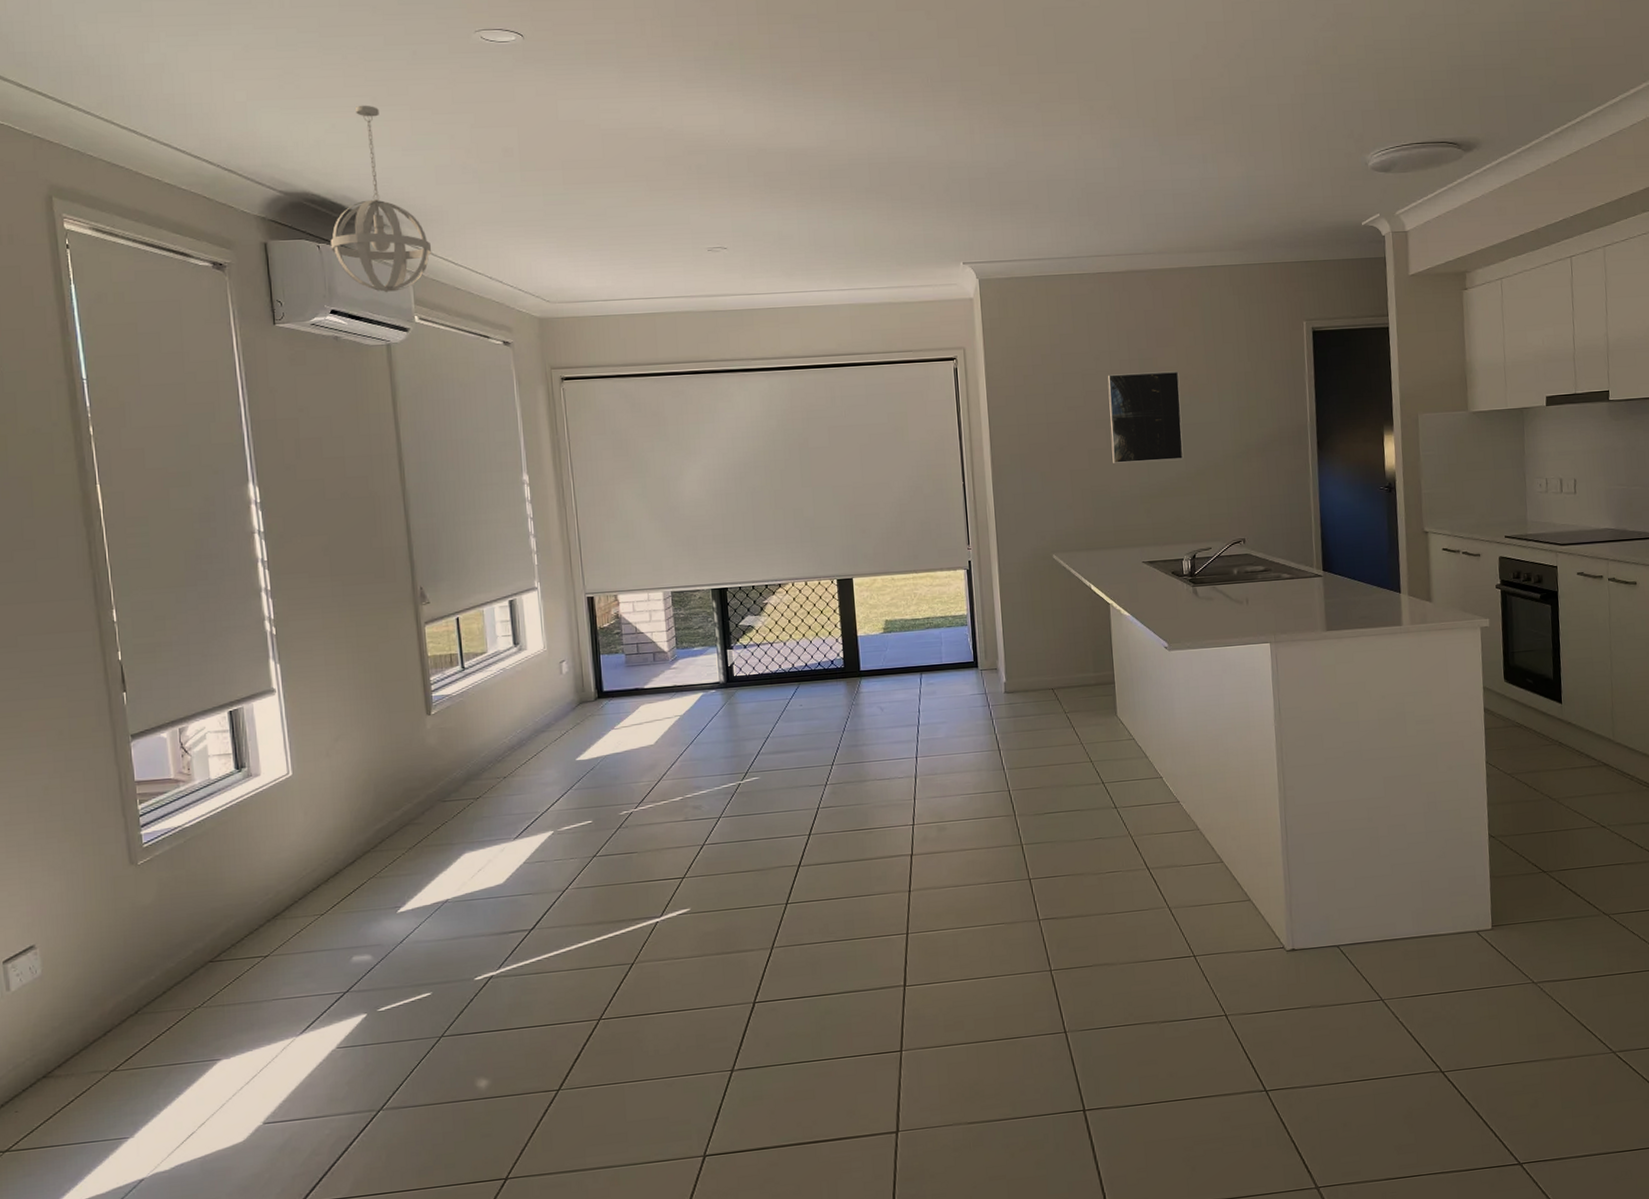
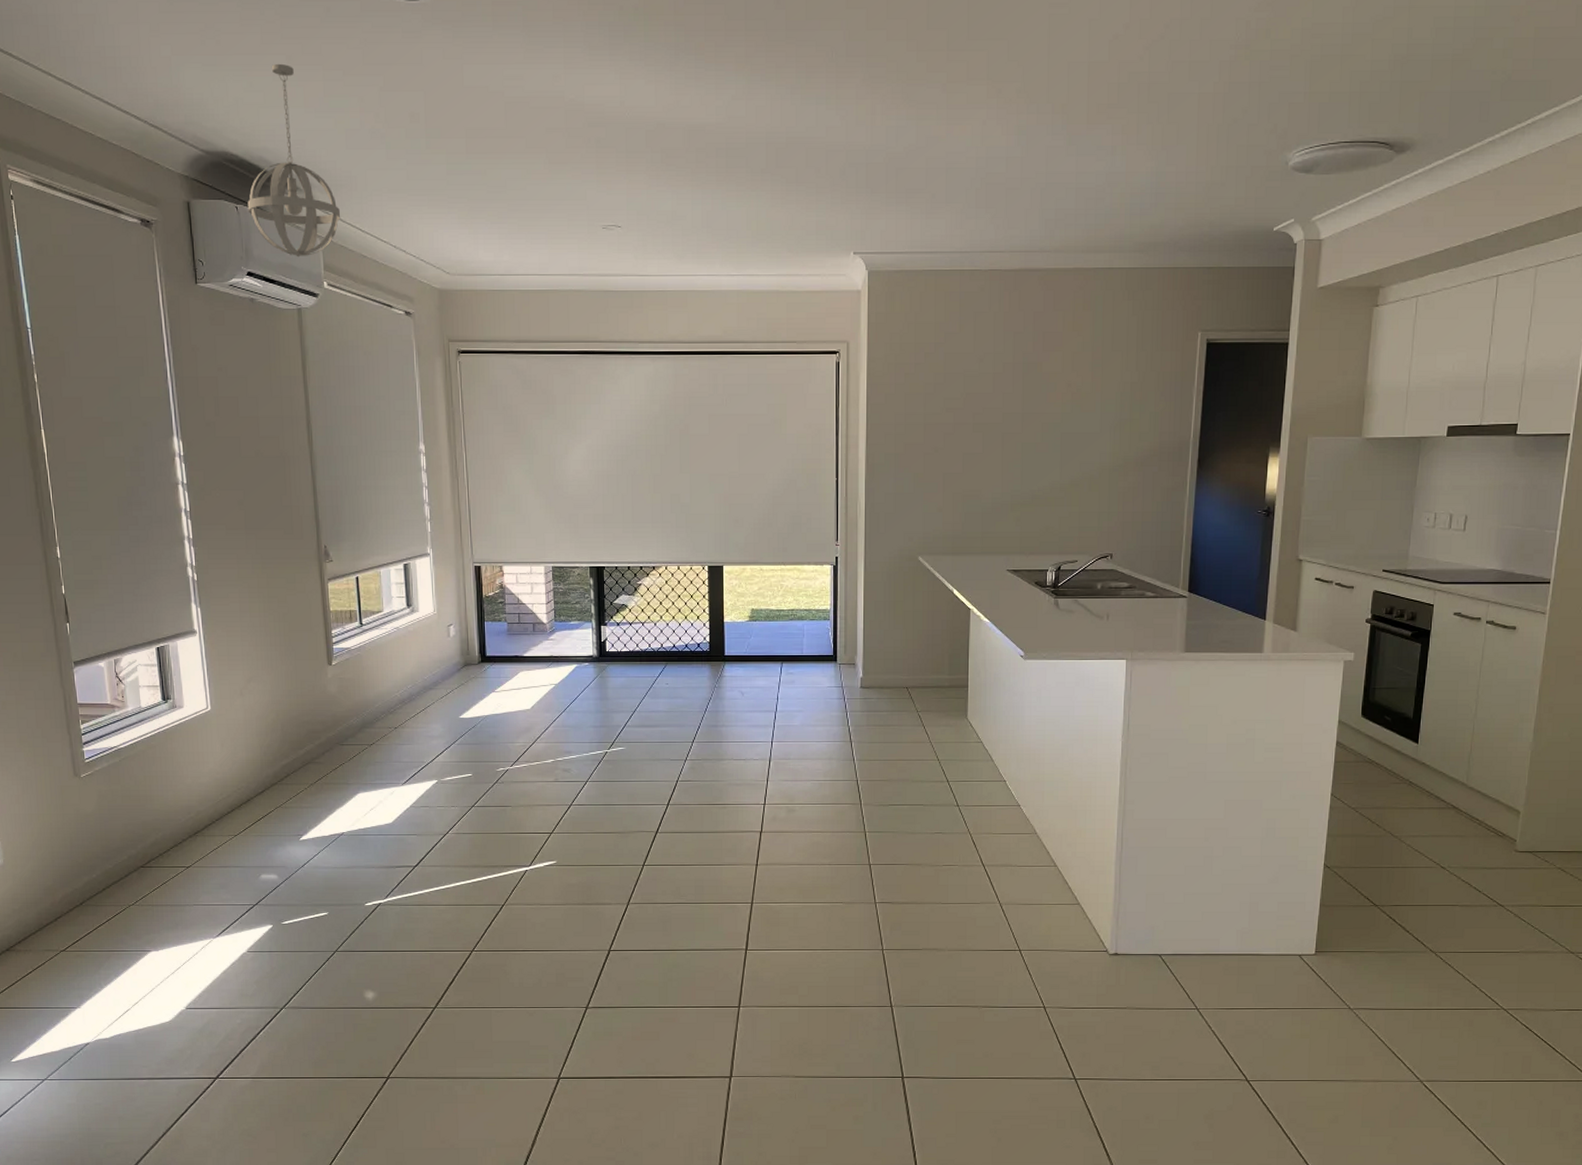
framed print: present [1107,371,1184,463] -> none [987,377,1063,470]

